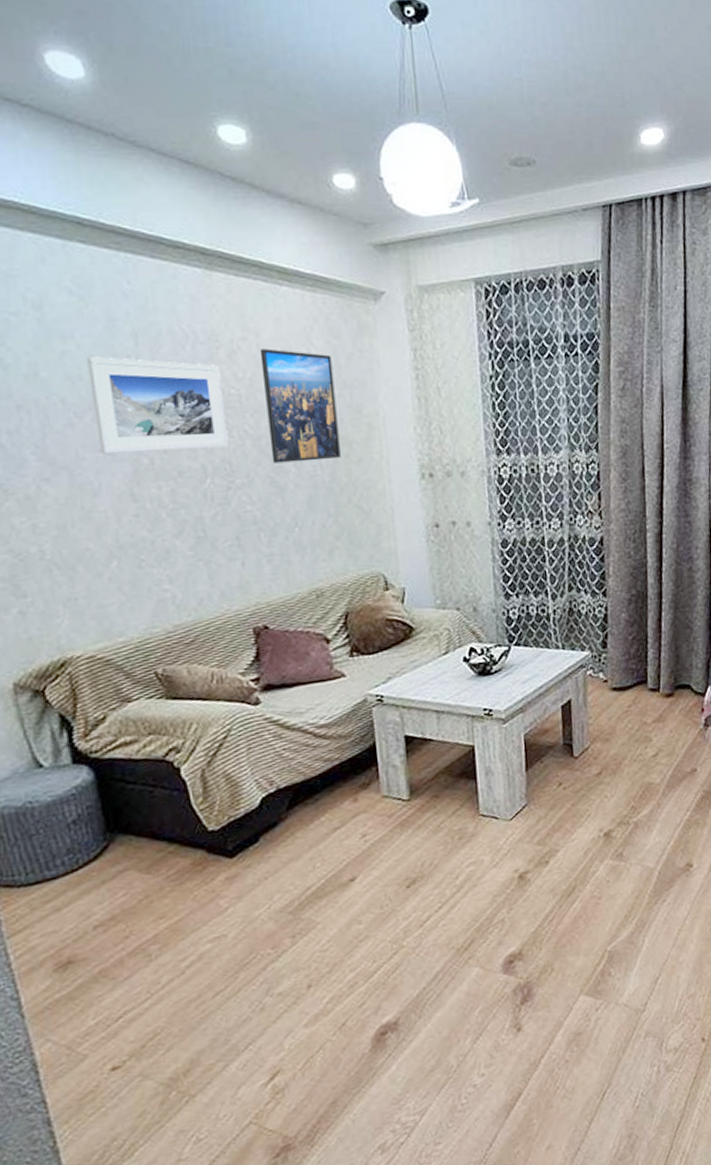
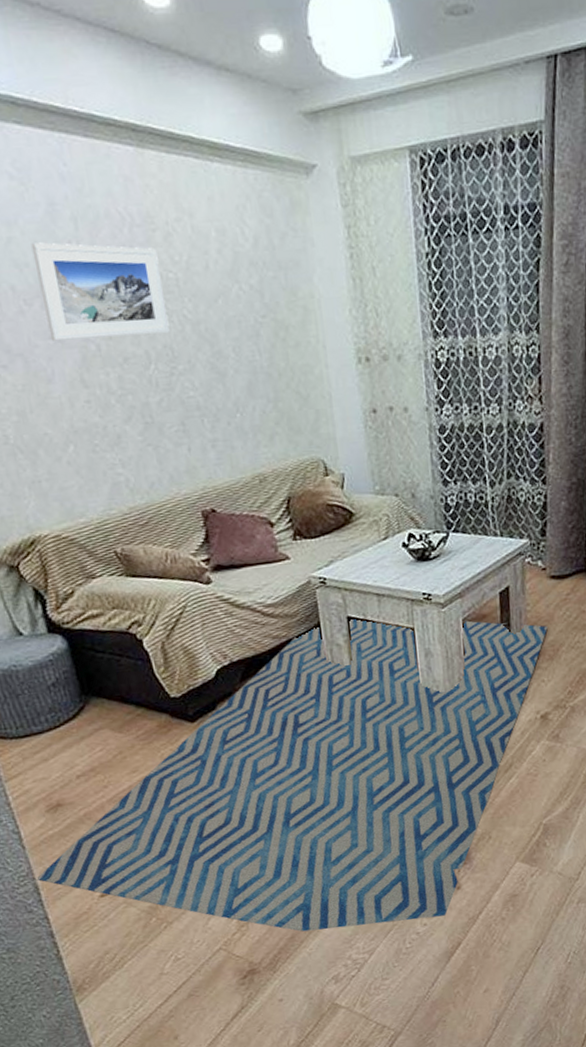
rug: none [35,736,610,1095] -> present [36,619,548,932]
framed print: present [259,348,341,463] -> none [194,229,278,349]

